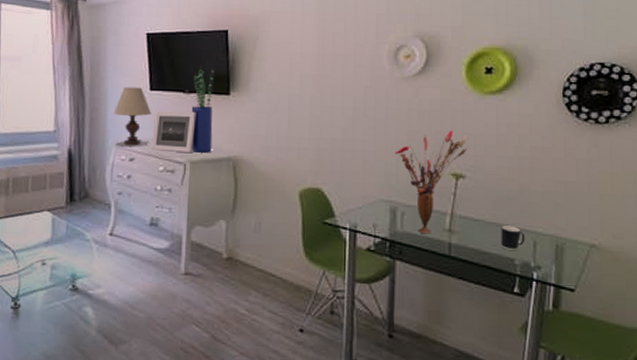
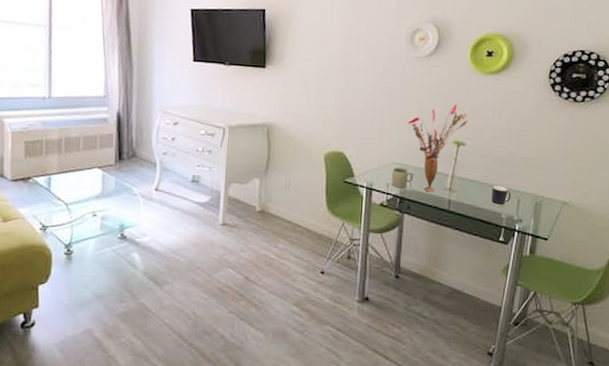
table lamp: present [113,87,152,147] -> none [159,57,195,113]
picture frame: present [151,111,196,154] -> none [194,80,235,119]
vase: present [191,66,214,153] -> none [231,41,252,119]
mug: none [378,206,405,230] -> present [391,168,414,188]

